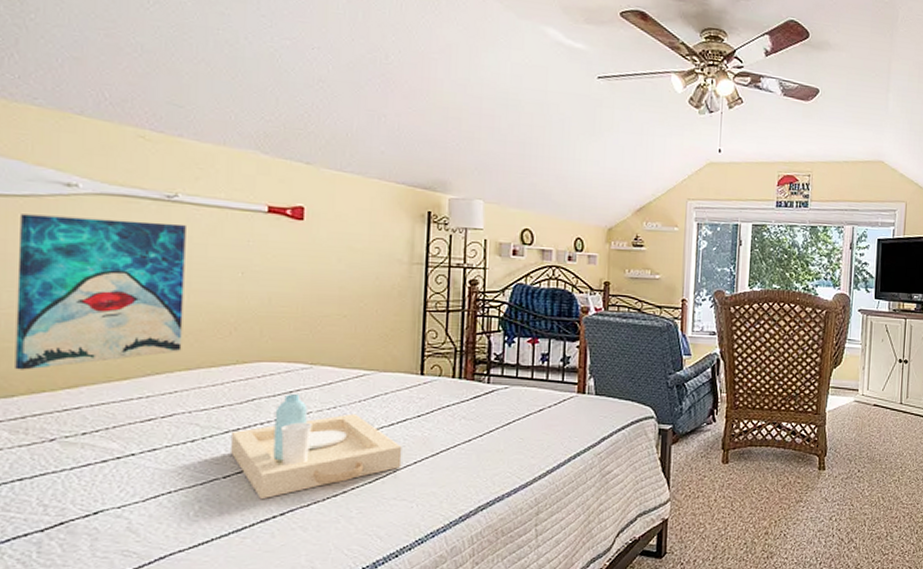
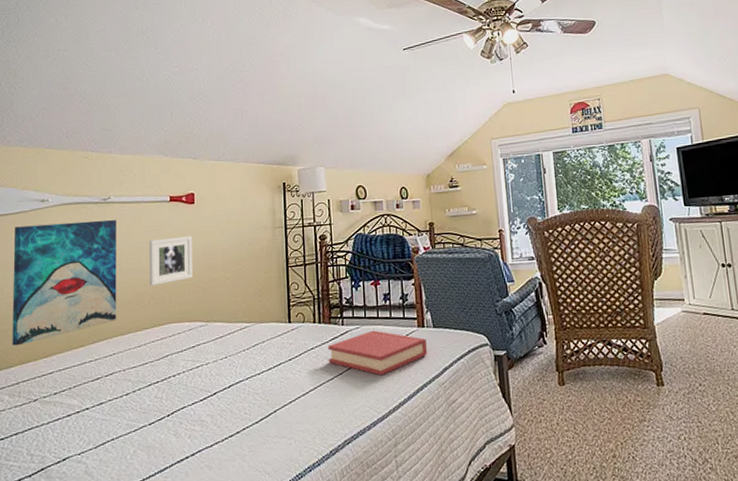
serving tray: present [231,394,402,500] -> none [154,348,280,443]
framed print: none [232,257,299,314] -> present [149,236,193,286]
hardback book: none [466,392,585,441] -> present [328,330,427,376]

